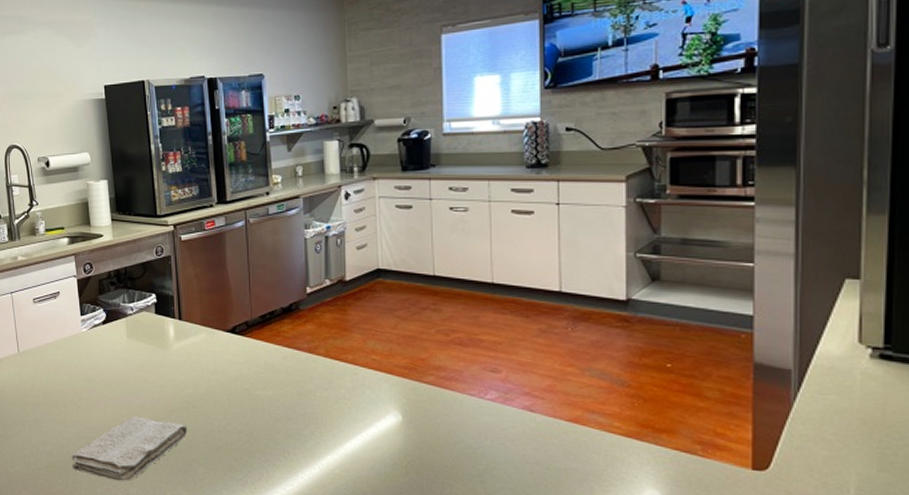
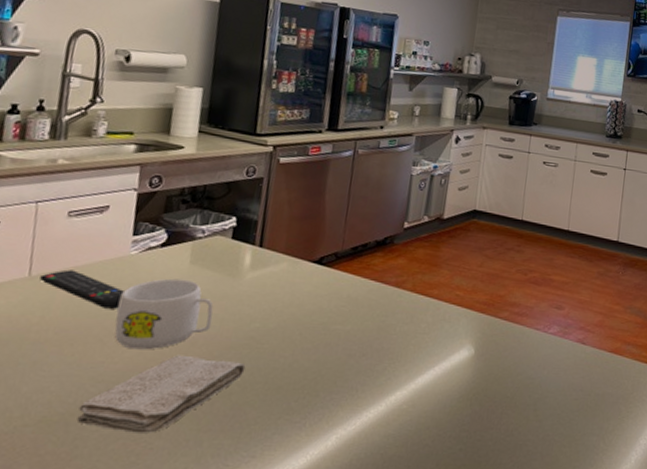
remote control: none [25,346,84,378] -> present [39,269,124,309]
mug: none [81,351,154,412] -> present [114,278,214,350]

